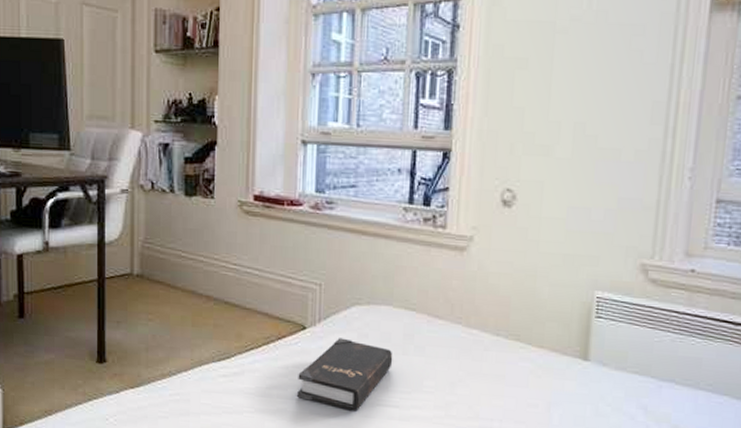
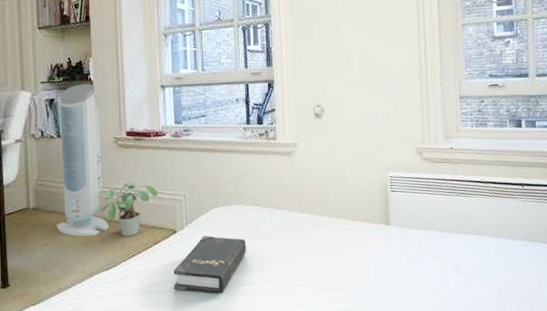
air purifier: none [163,128,226,318] -> present [57,84,110,237]
potted plant: none [215,259,288,325] -> present [100,182,158,237]

